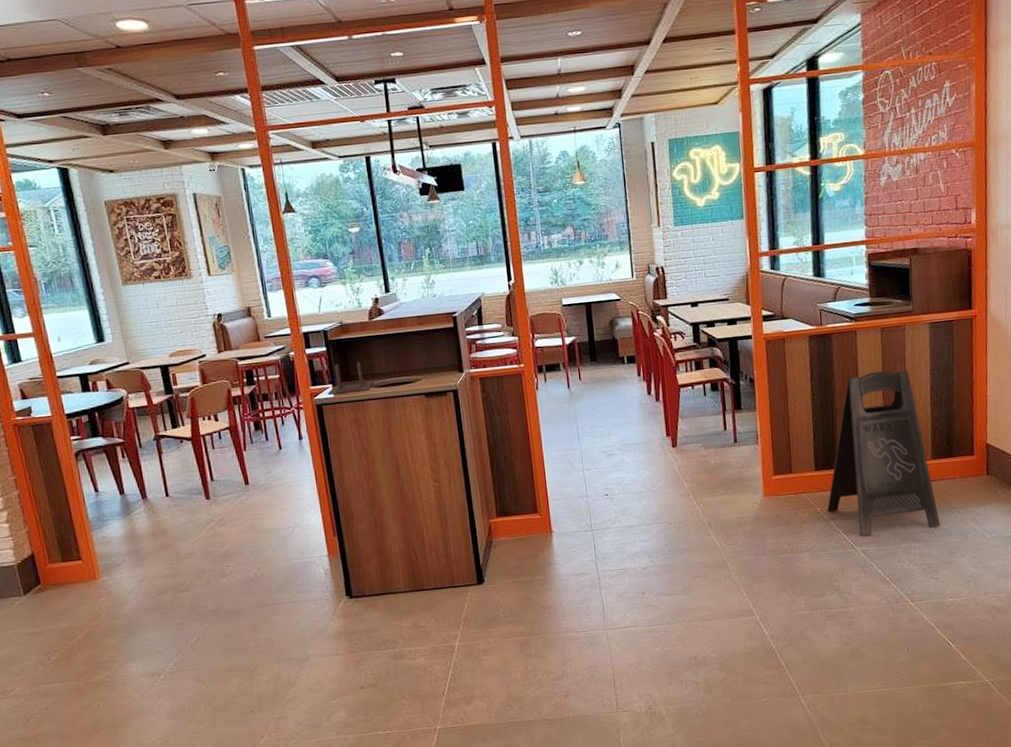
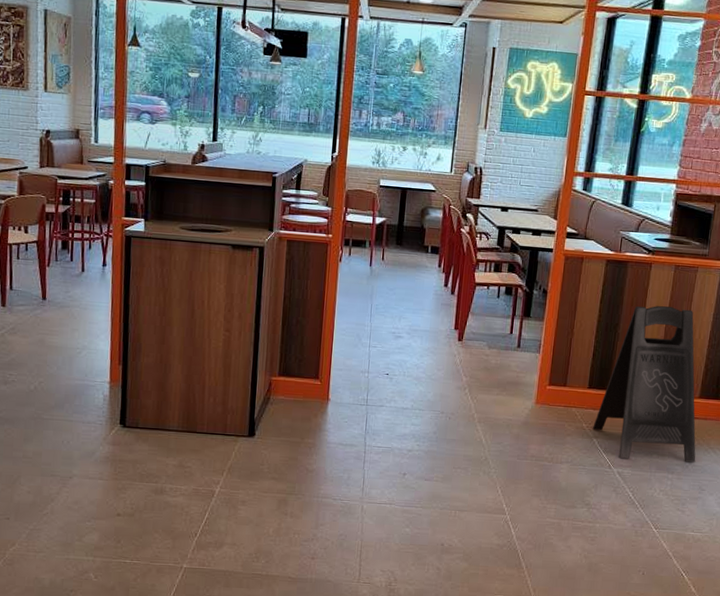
napkin holder: present [327,362,373,395] -> none [138,200,185,232]

